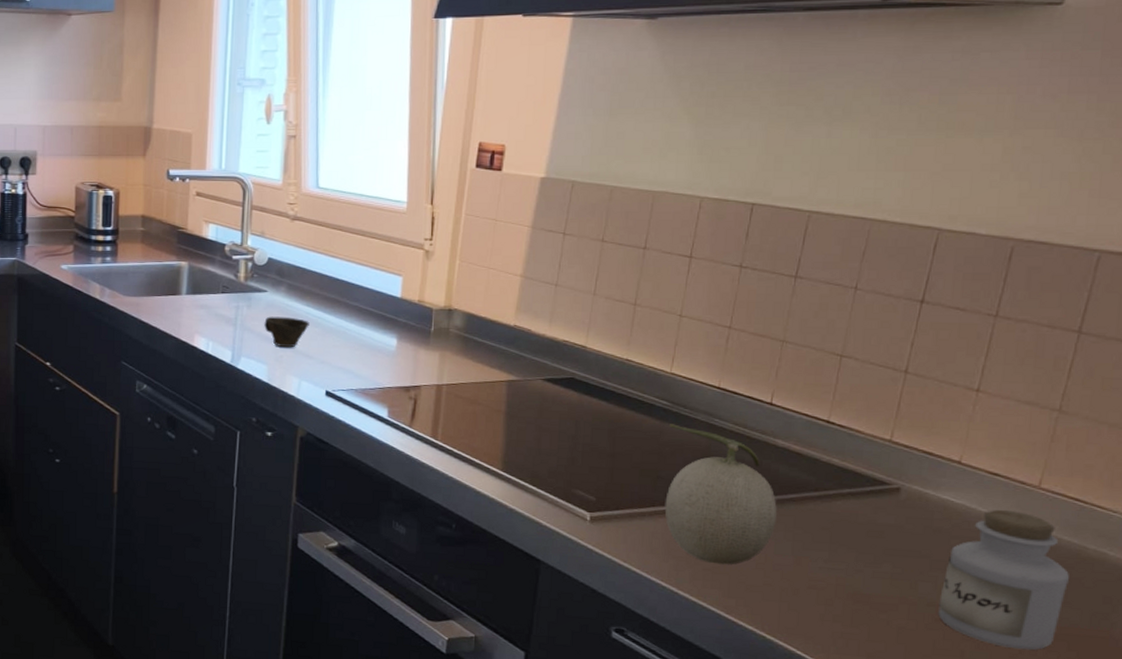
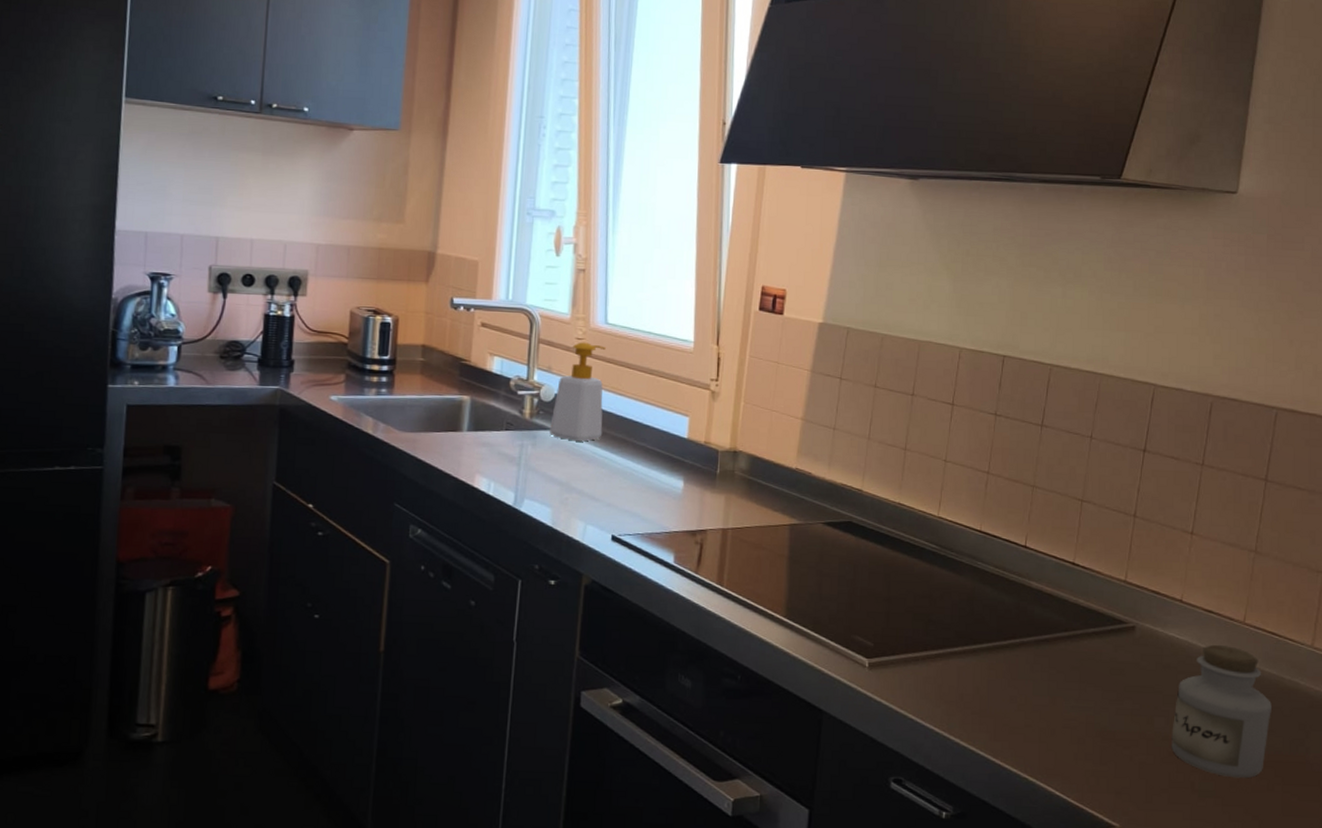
soap bottle: none [264,207,317,303] -> present [550,342,606,442]
cup: present [264,316,310,348] -> none [549,456,596,490]
fruit: present [664,424,777,565] -> none [936,567,1034,708]

